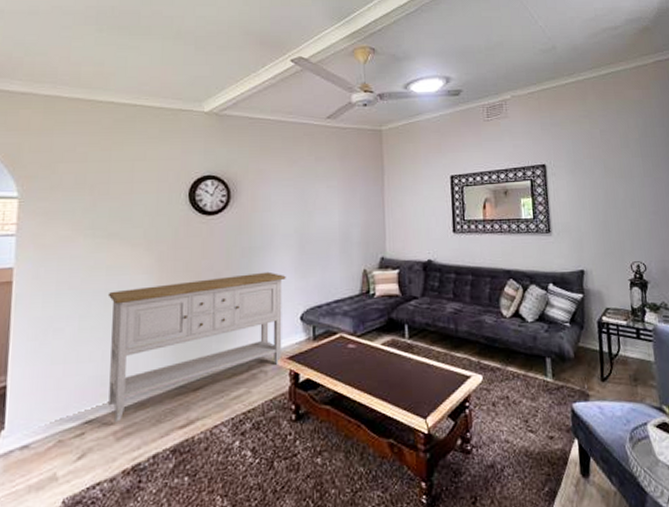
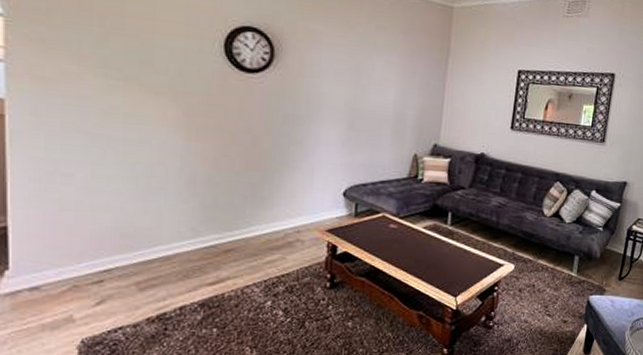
sideboard: present [107,271,286,422] -> none [126,141,331,273]

